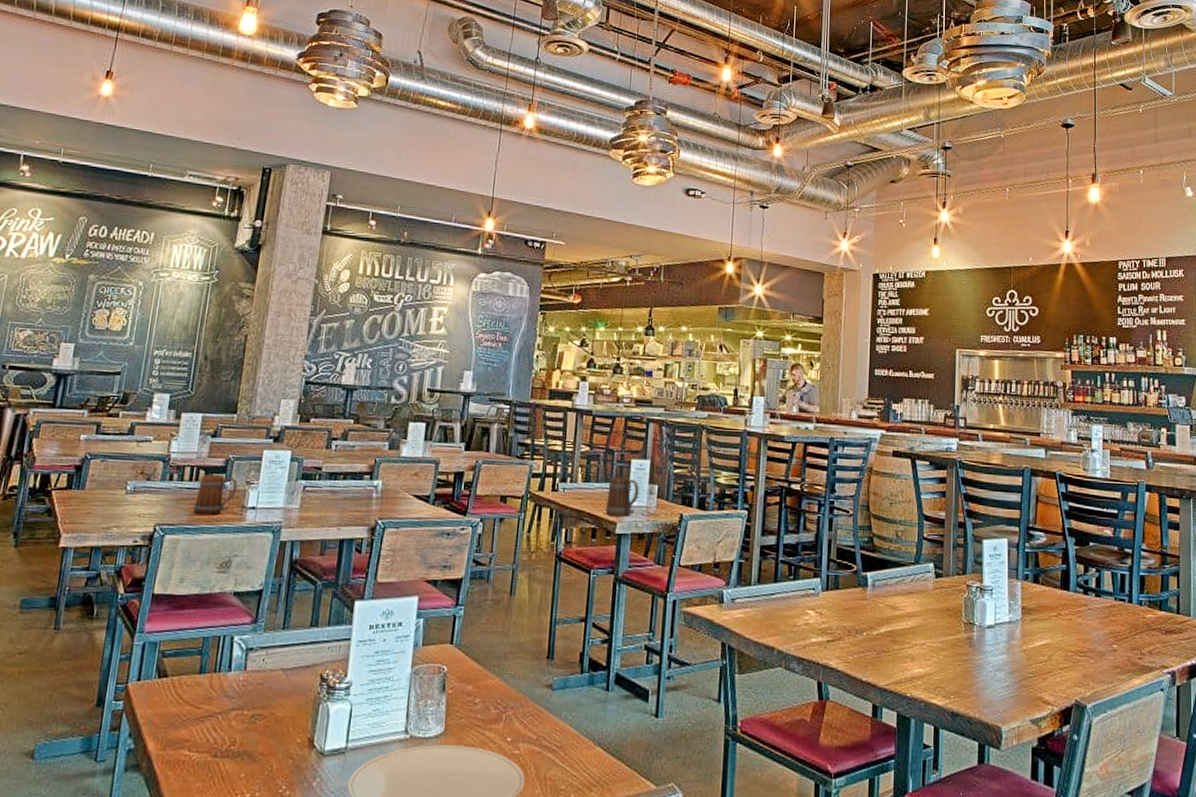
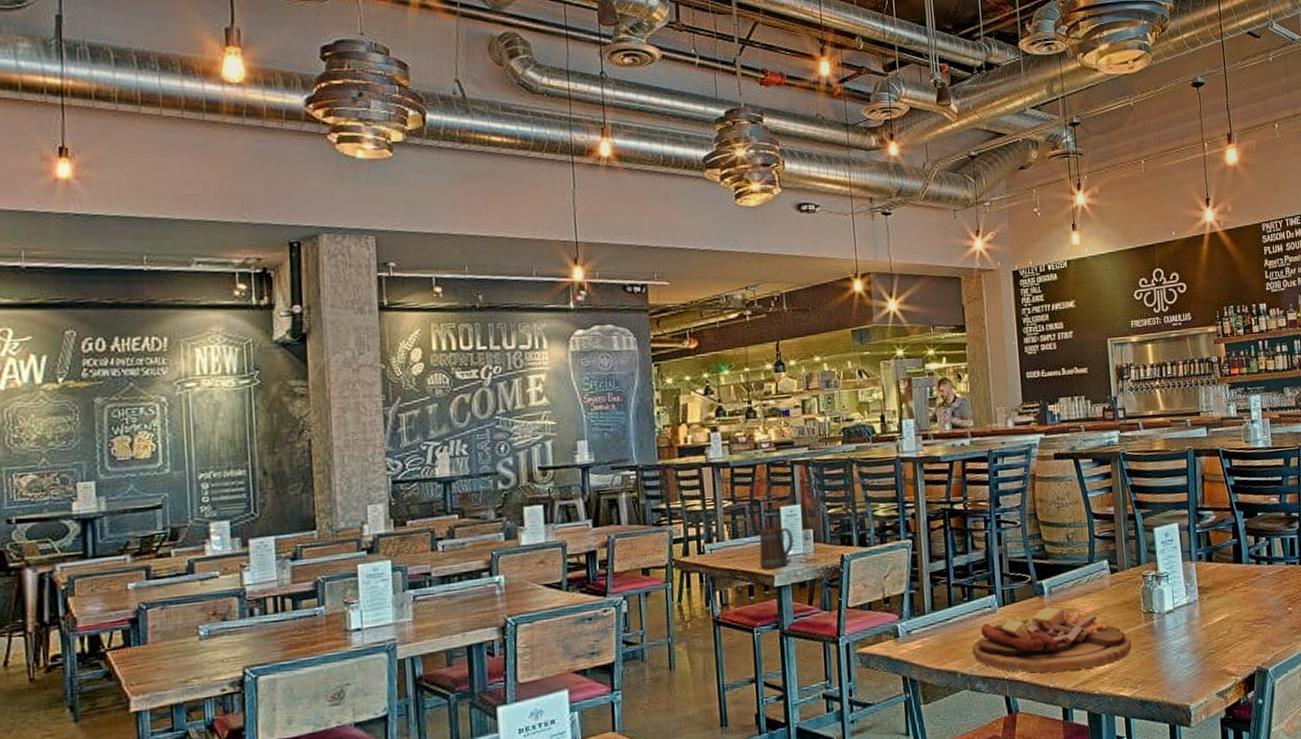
beer mug: present [193,474,238,516] -> none [285,599,335,648]
food platter: none [791,600,949,669] -> present [972,607,1132,673]

